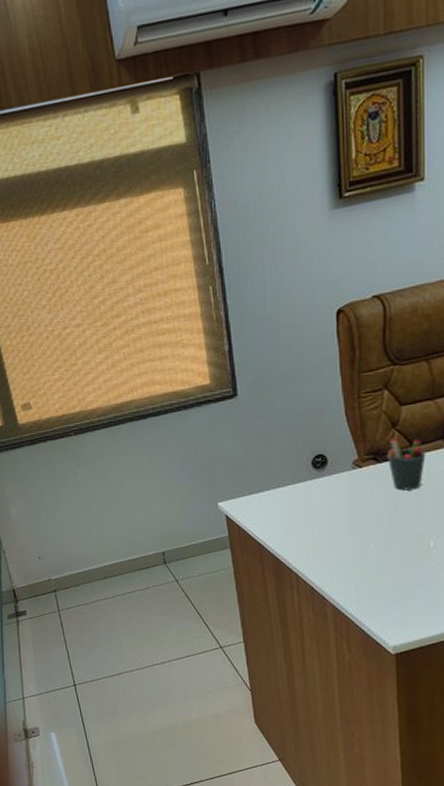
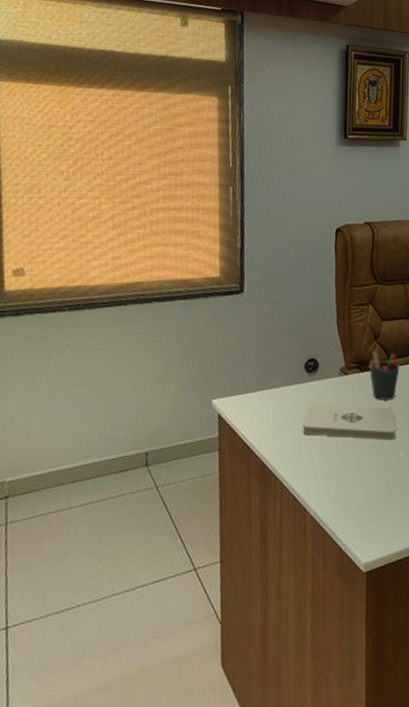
notepad: none [314,497,424,530] -> present [302,403,396,439]

